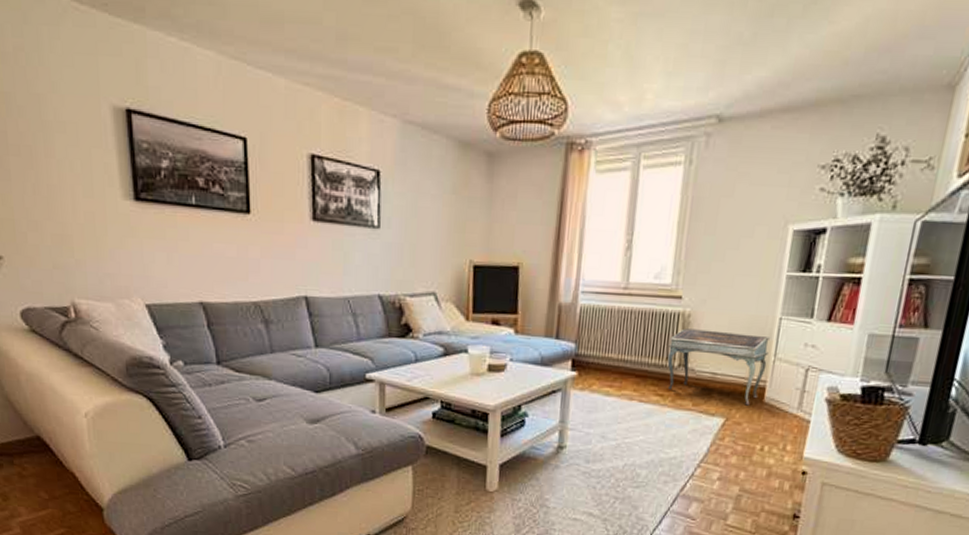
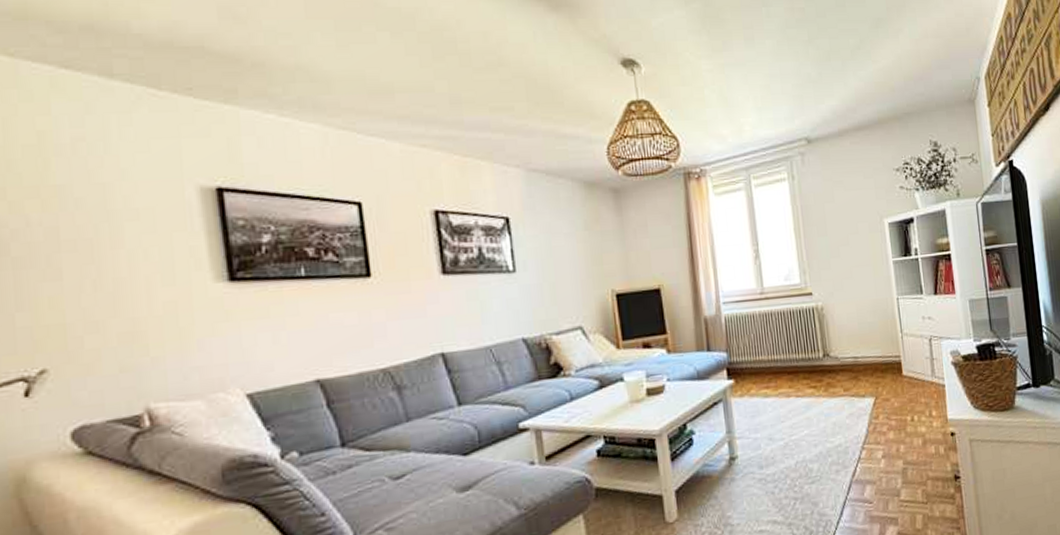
writing desk: present [667,328,770,406] -> none [810,316,897,382]

